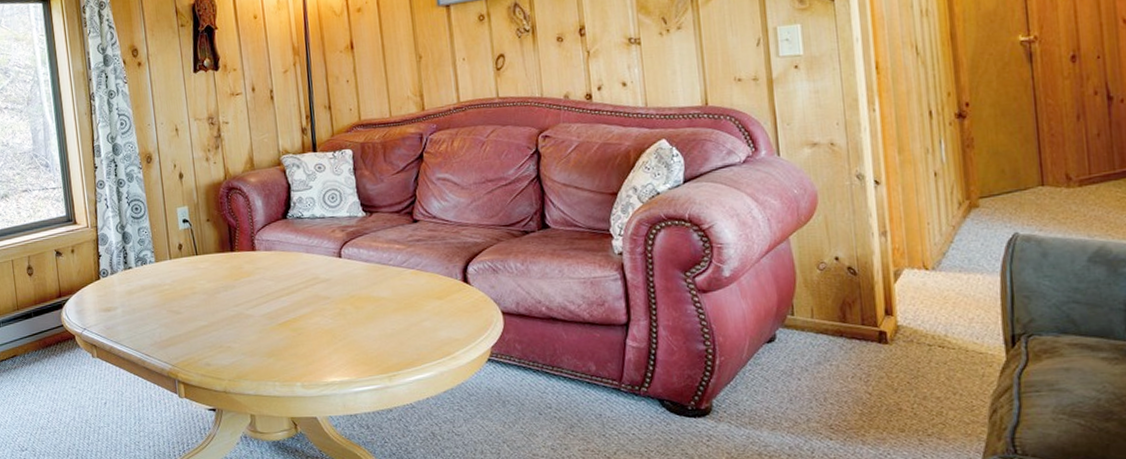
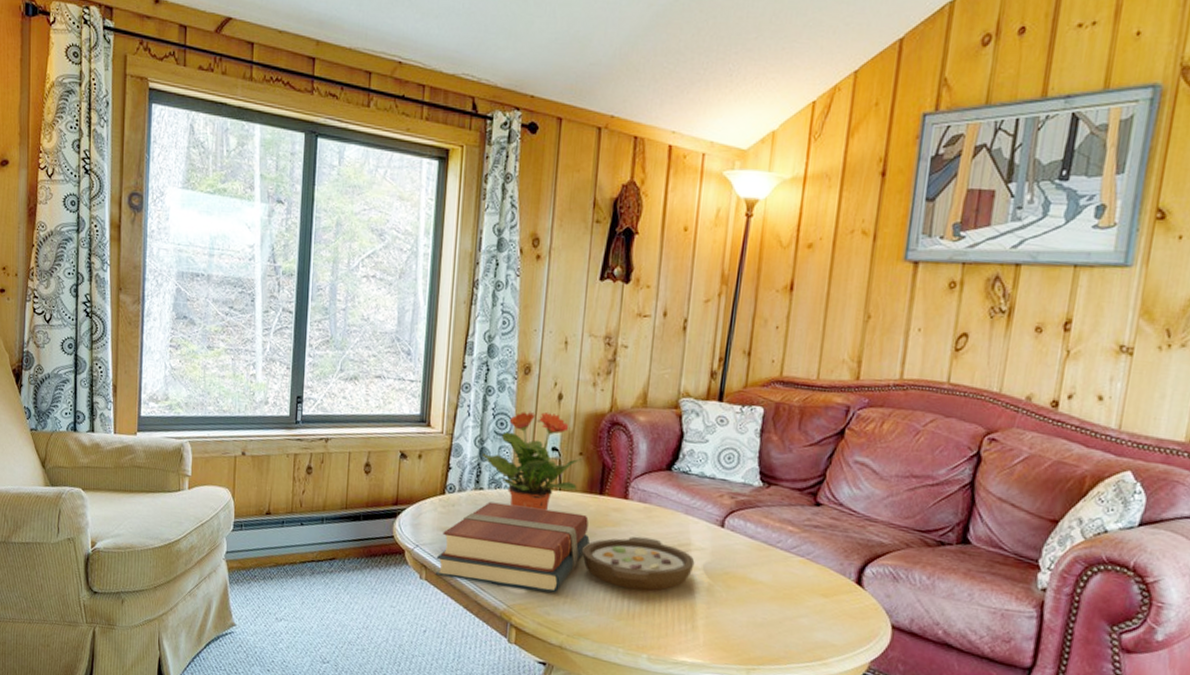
books: none [103,271,231,351] -> present [435,501,590,593]
potted plant: none [125,191,212,277] -> present [482,411,584,511]
bowl: none [226,279,324,329] -> present [582,536,695,591]

